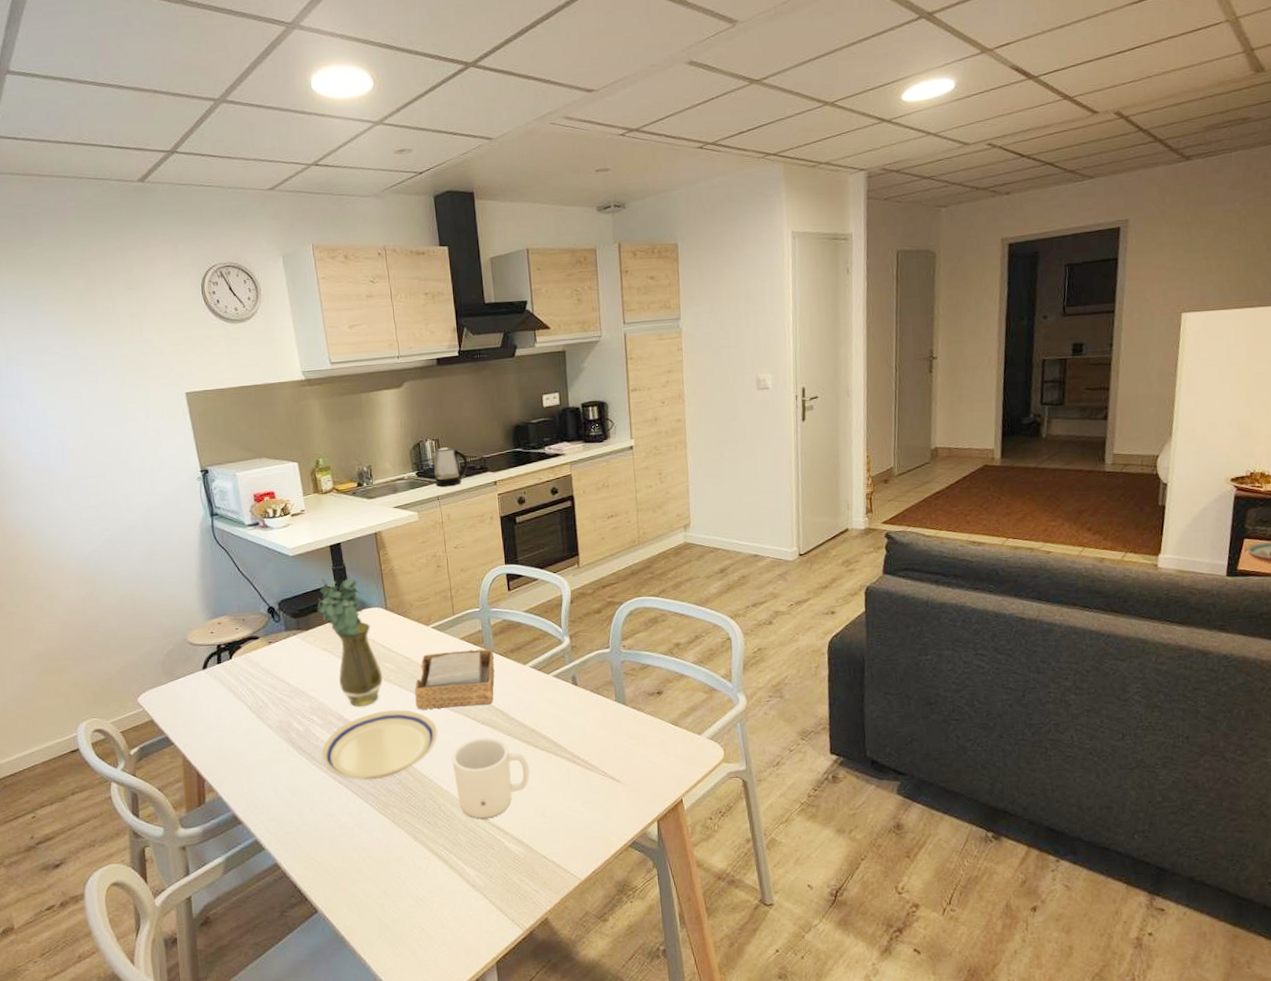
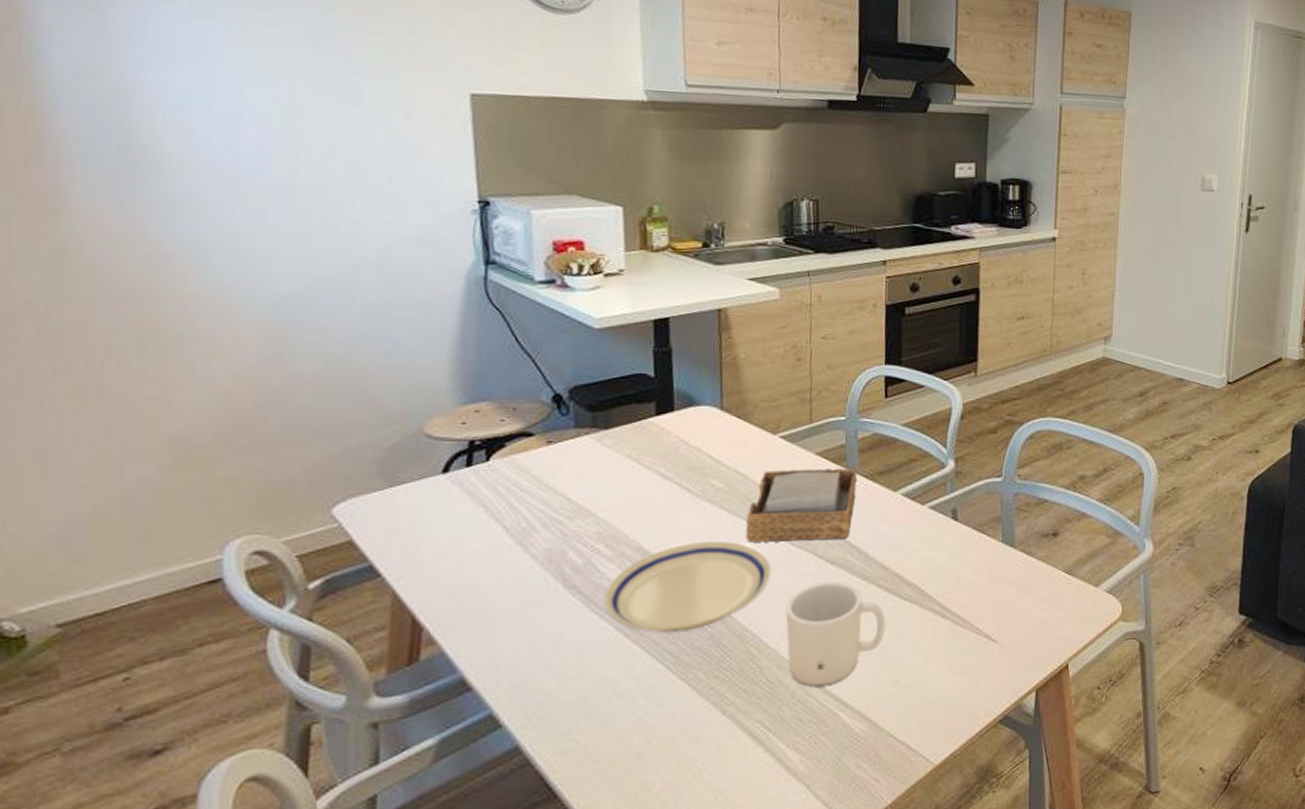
vase: present [317,574,383,707] -> none [624,359,705,534]
kettle: present [431,447,468,487] -> none [806,211,853,260]

